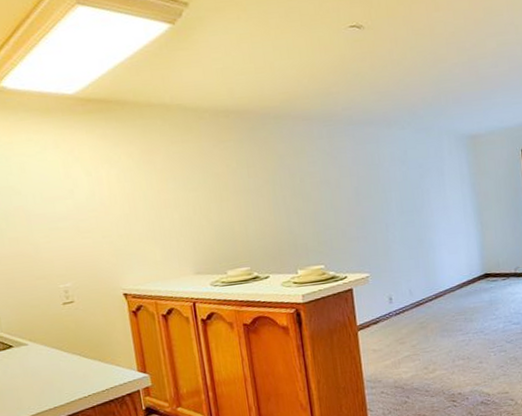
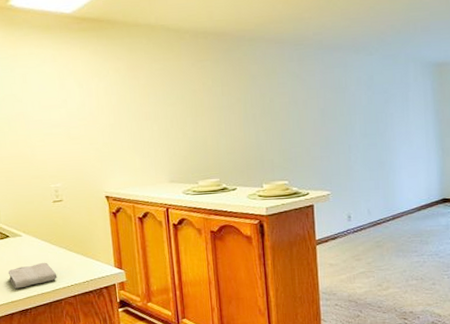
washcloth: none [12,372,72,405] -> present [8,262,58,289]

